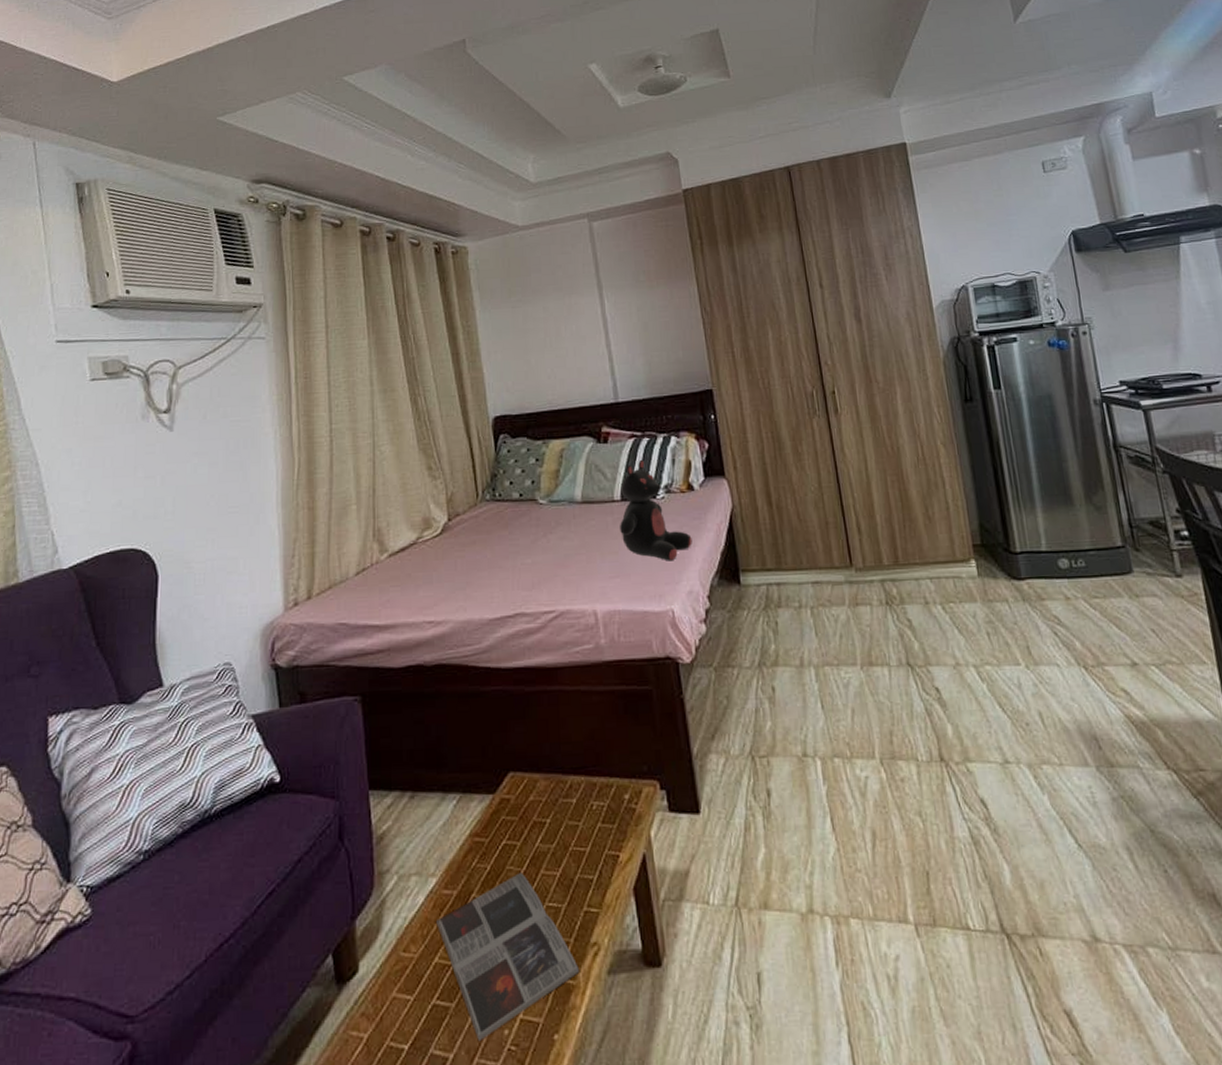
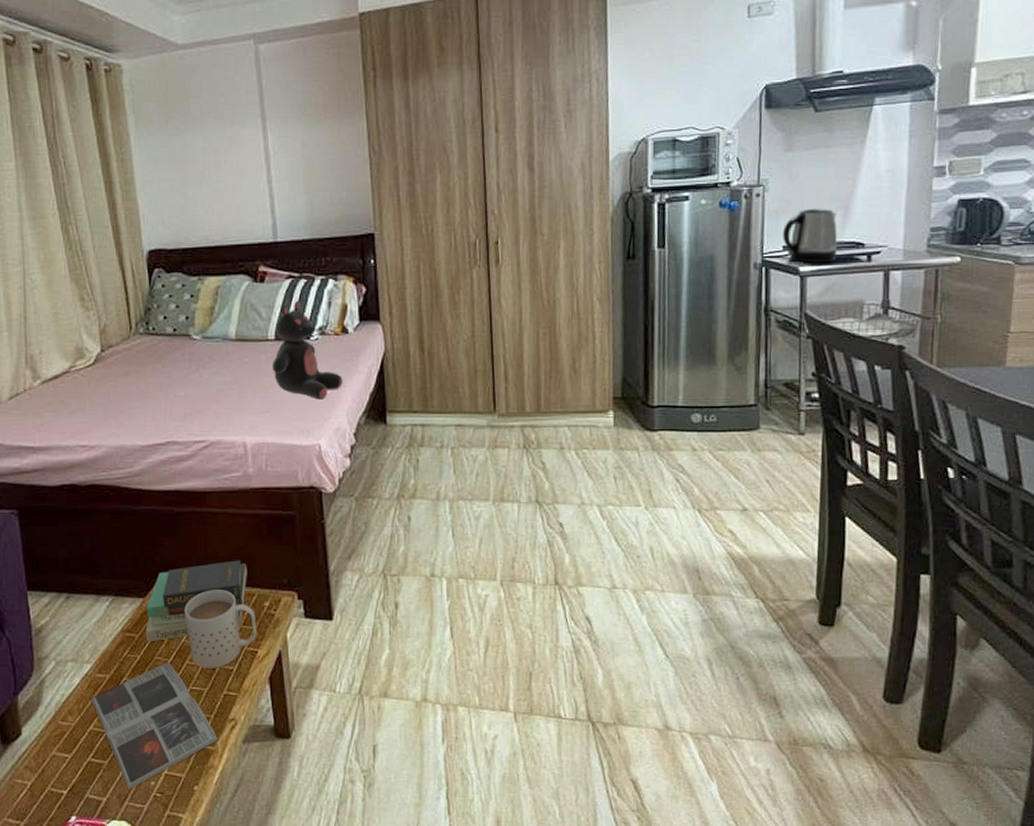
books: none [495,745,604,849] -> present [145,560,247,643]
mug: none [537,781,618,879] -> present [184,590,257,669]
kettle: none [1116,342,1176,397] -> present [782,208,837,264]

